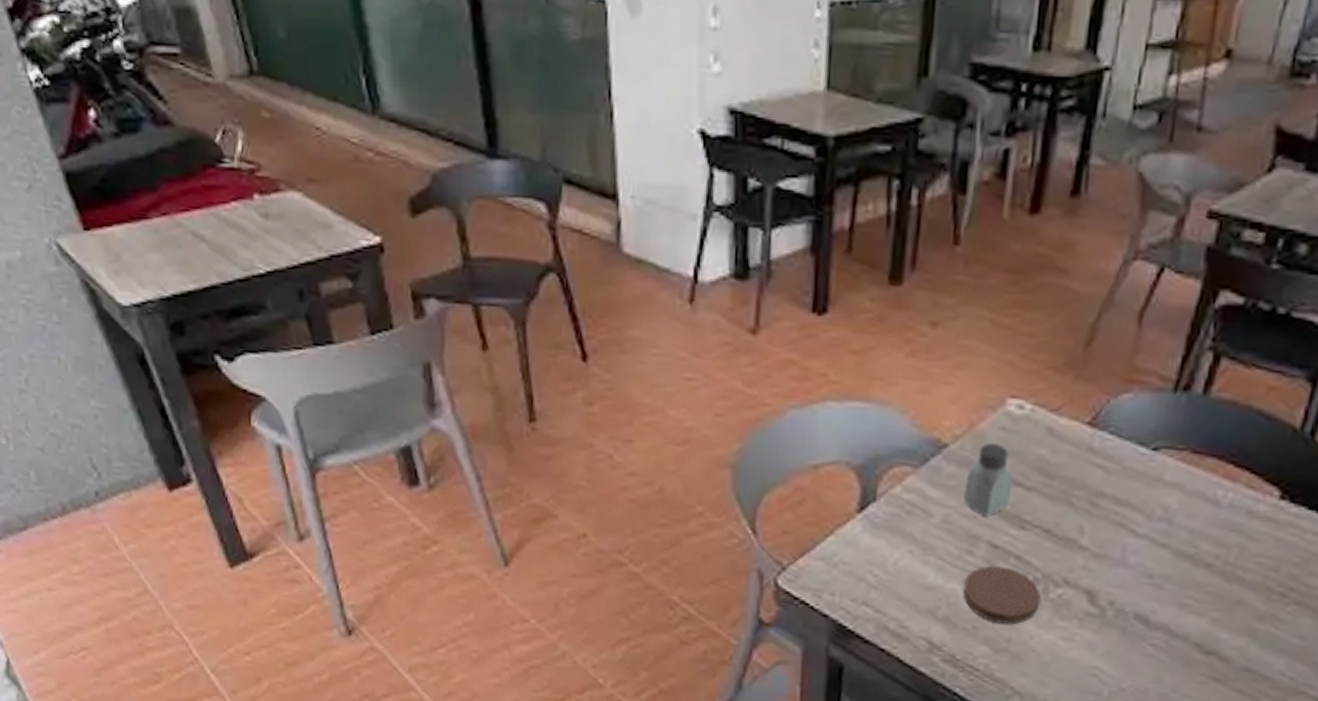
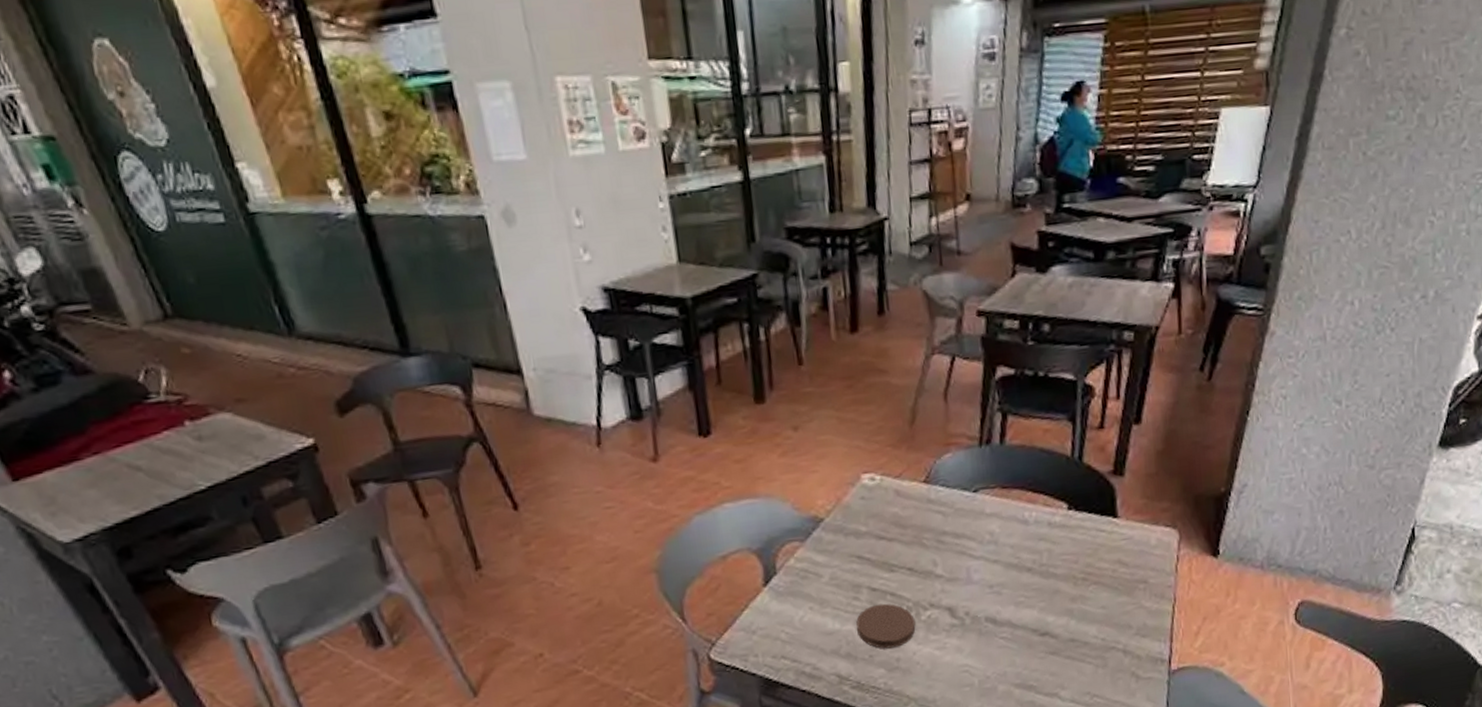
saltshaker: present [964,443,1014,517] -> none [842,510,879,568]

